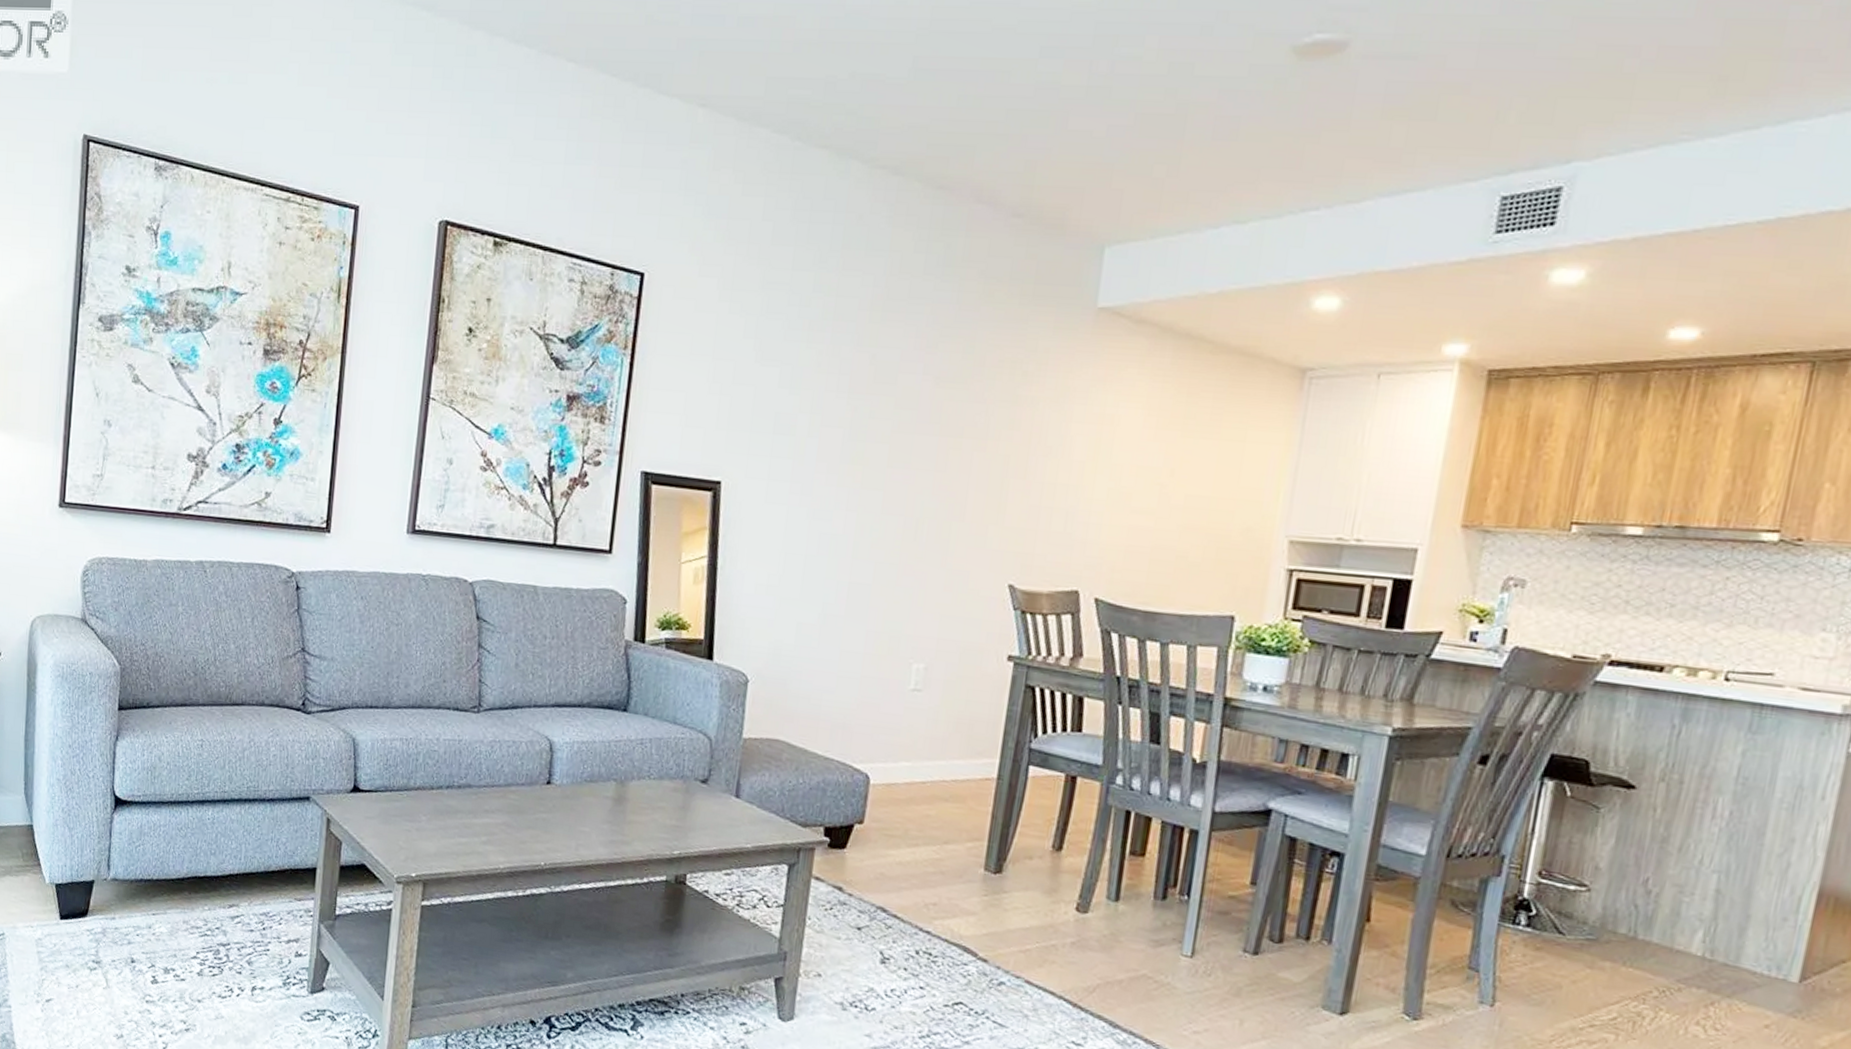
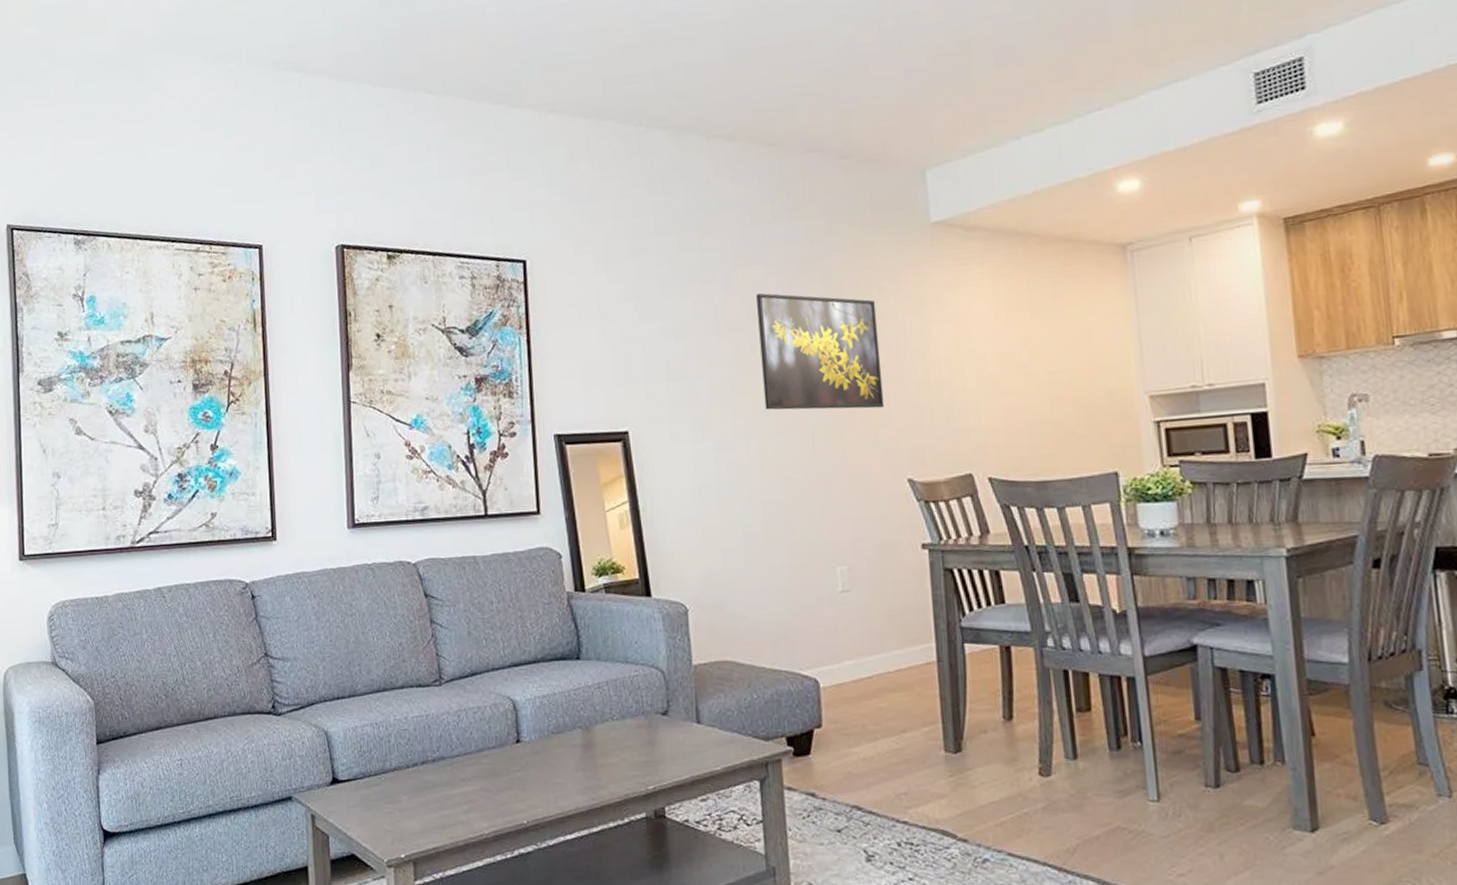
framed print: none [873,355,1017,503] -> present [756,293,885,410]

